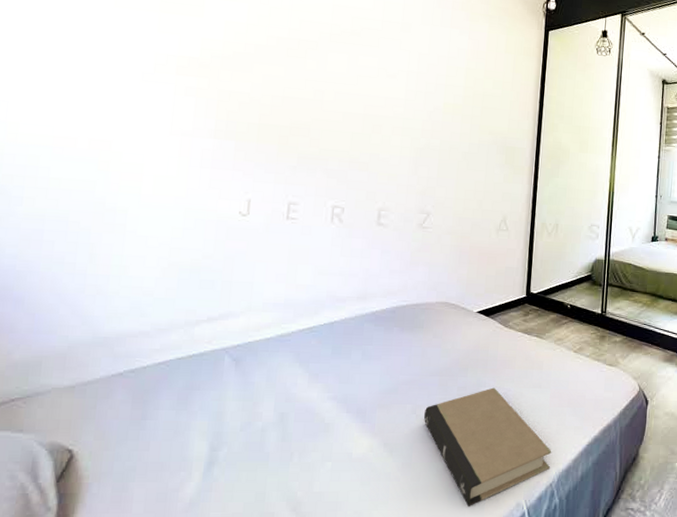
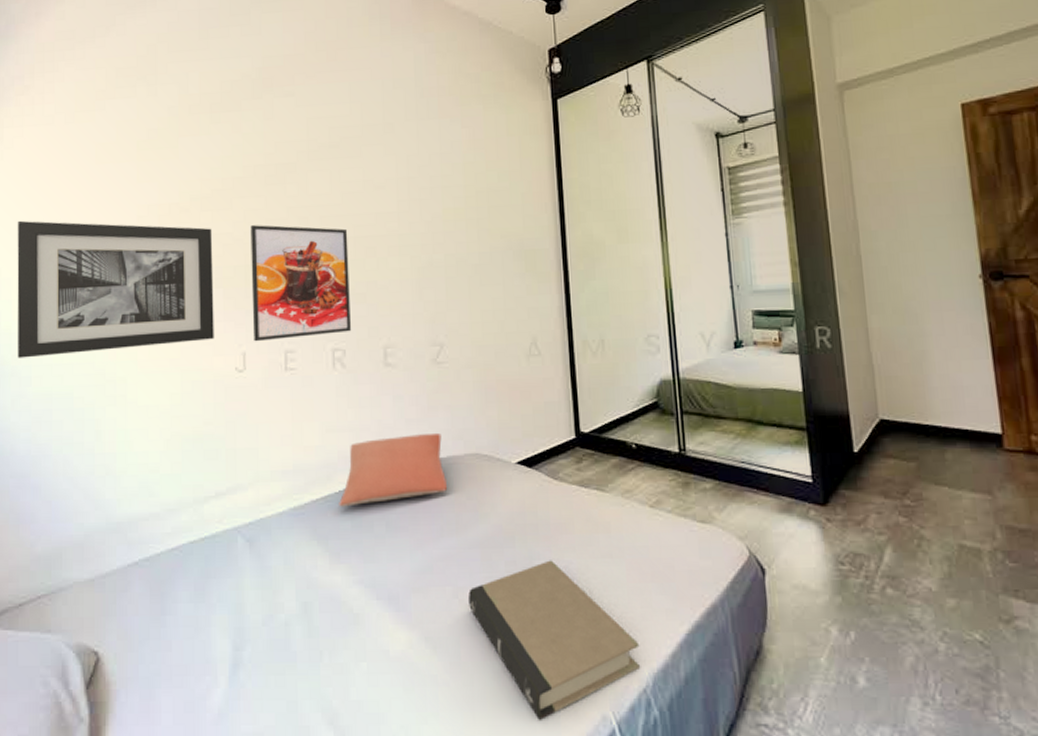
wall art: none [9,46,230,185] -> present [17,220,214,358]
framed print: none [260,90,359,194] -> present [250,225,351,342]
pillow: none [322,283,419,337] -> present [339,434,448,507]

